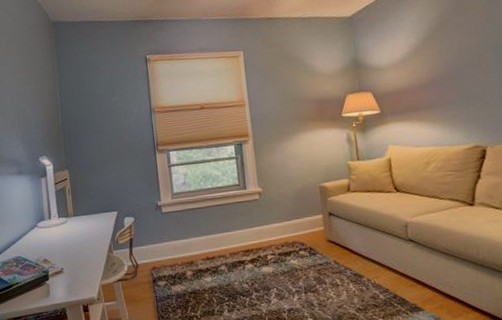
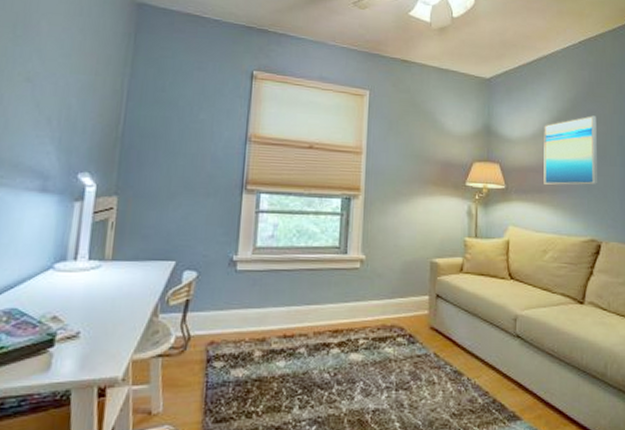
wall art: none [411,28,475,103] -> present [544,115,597,185]

